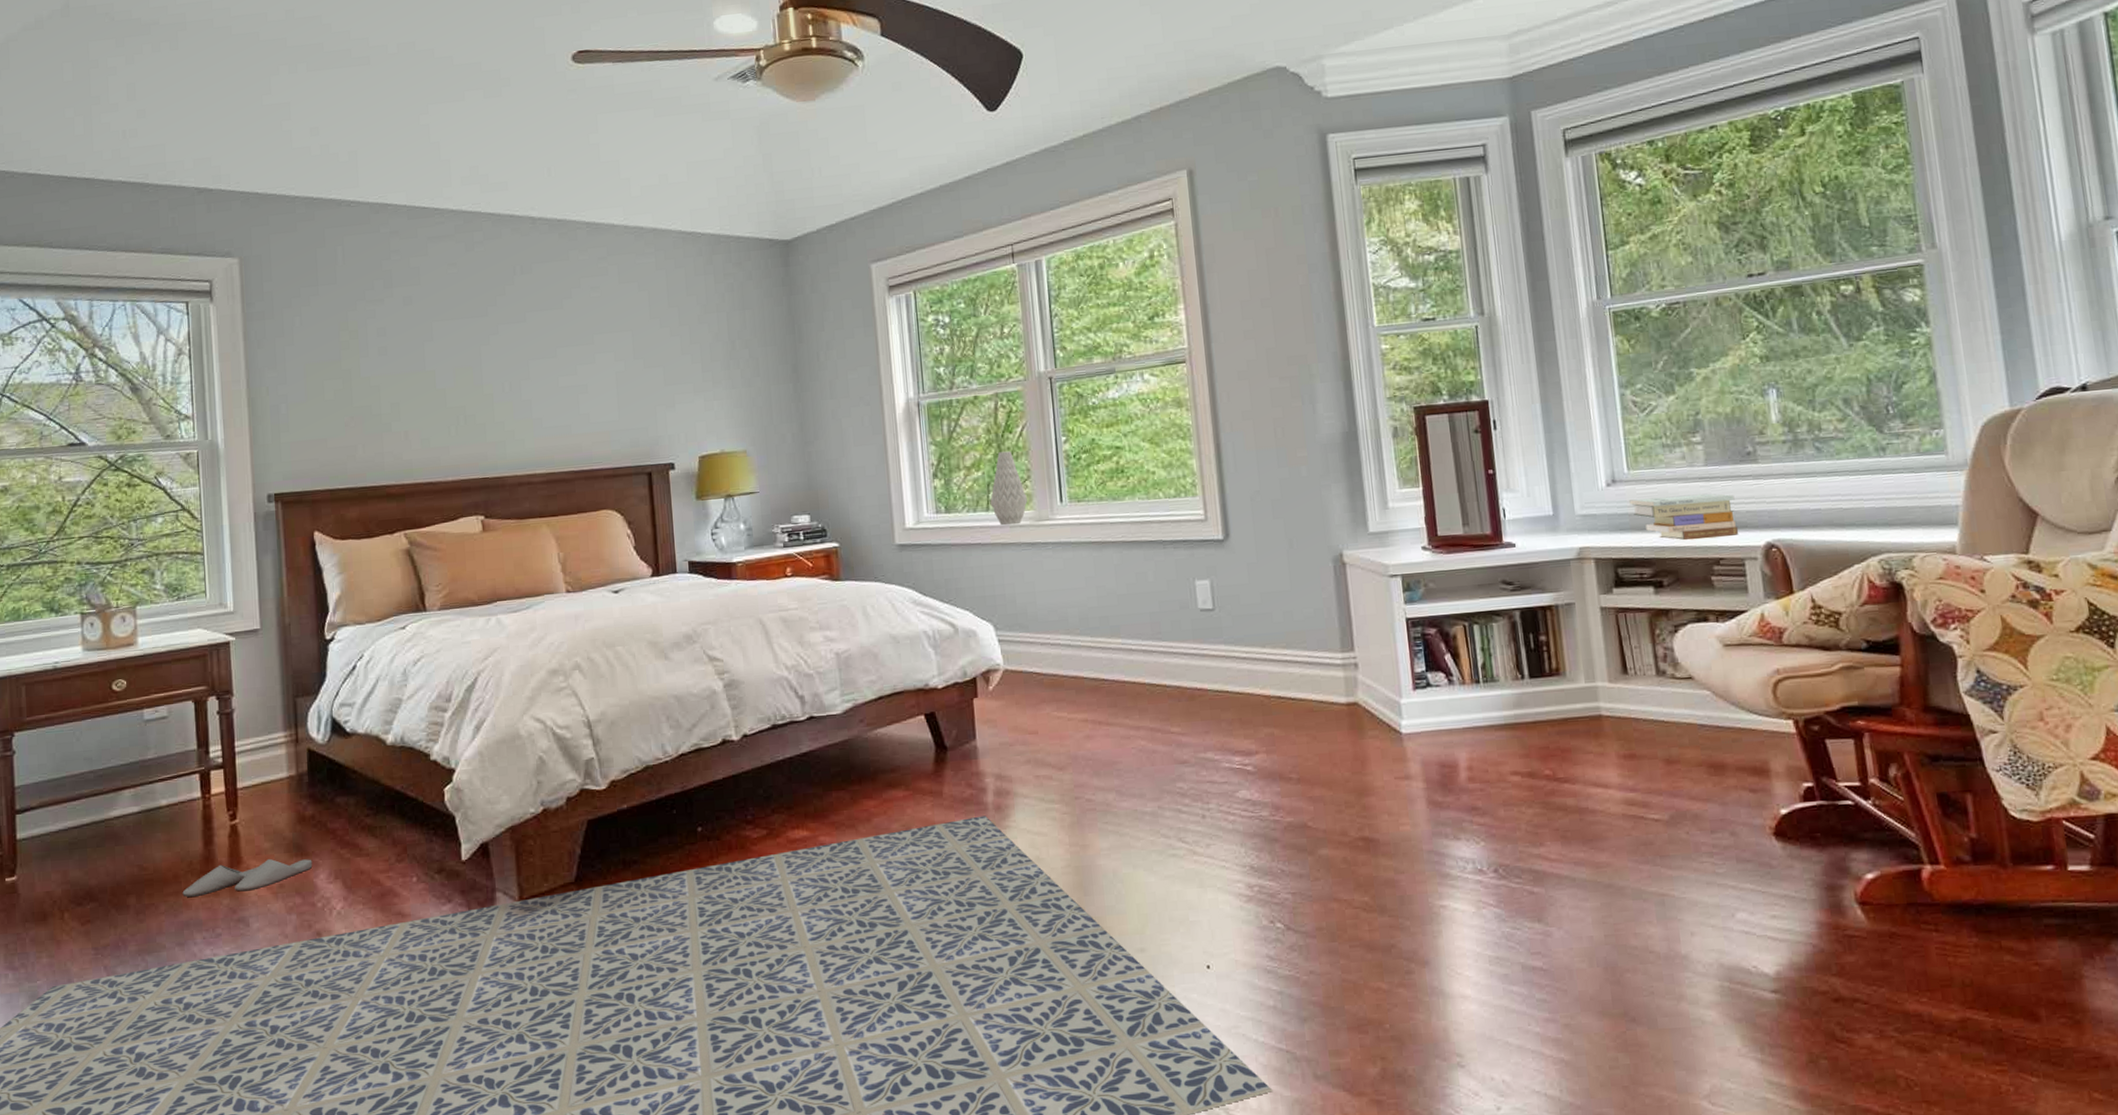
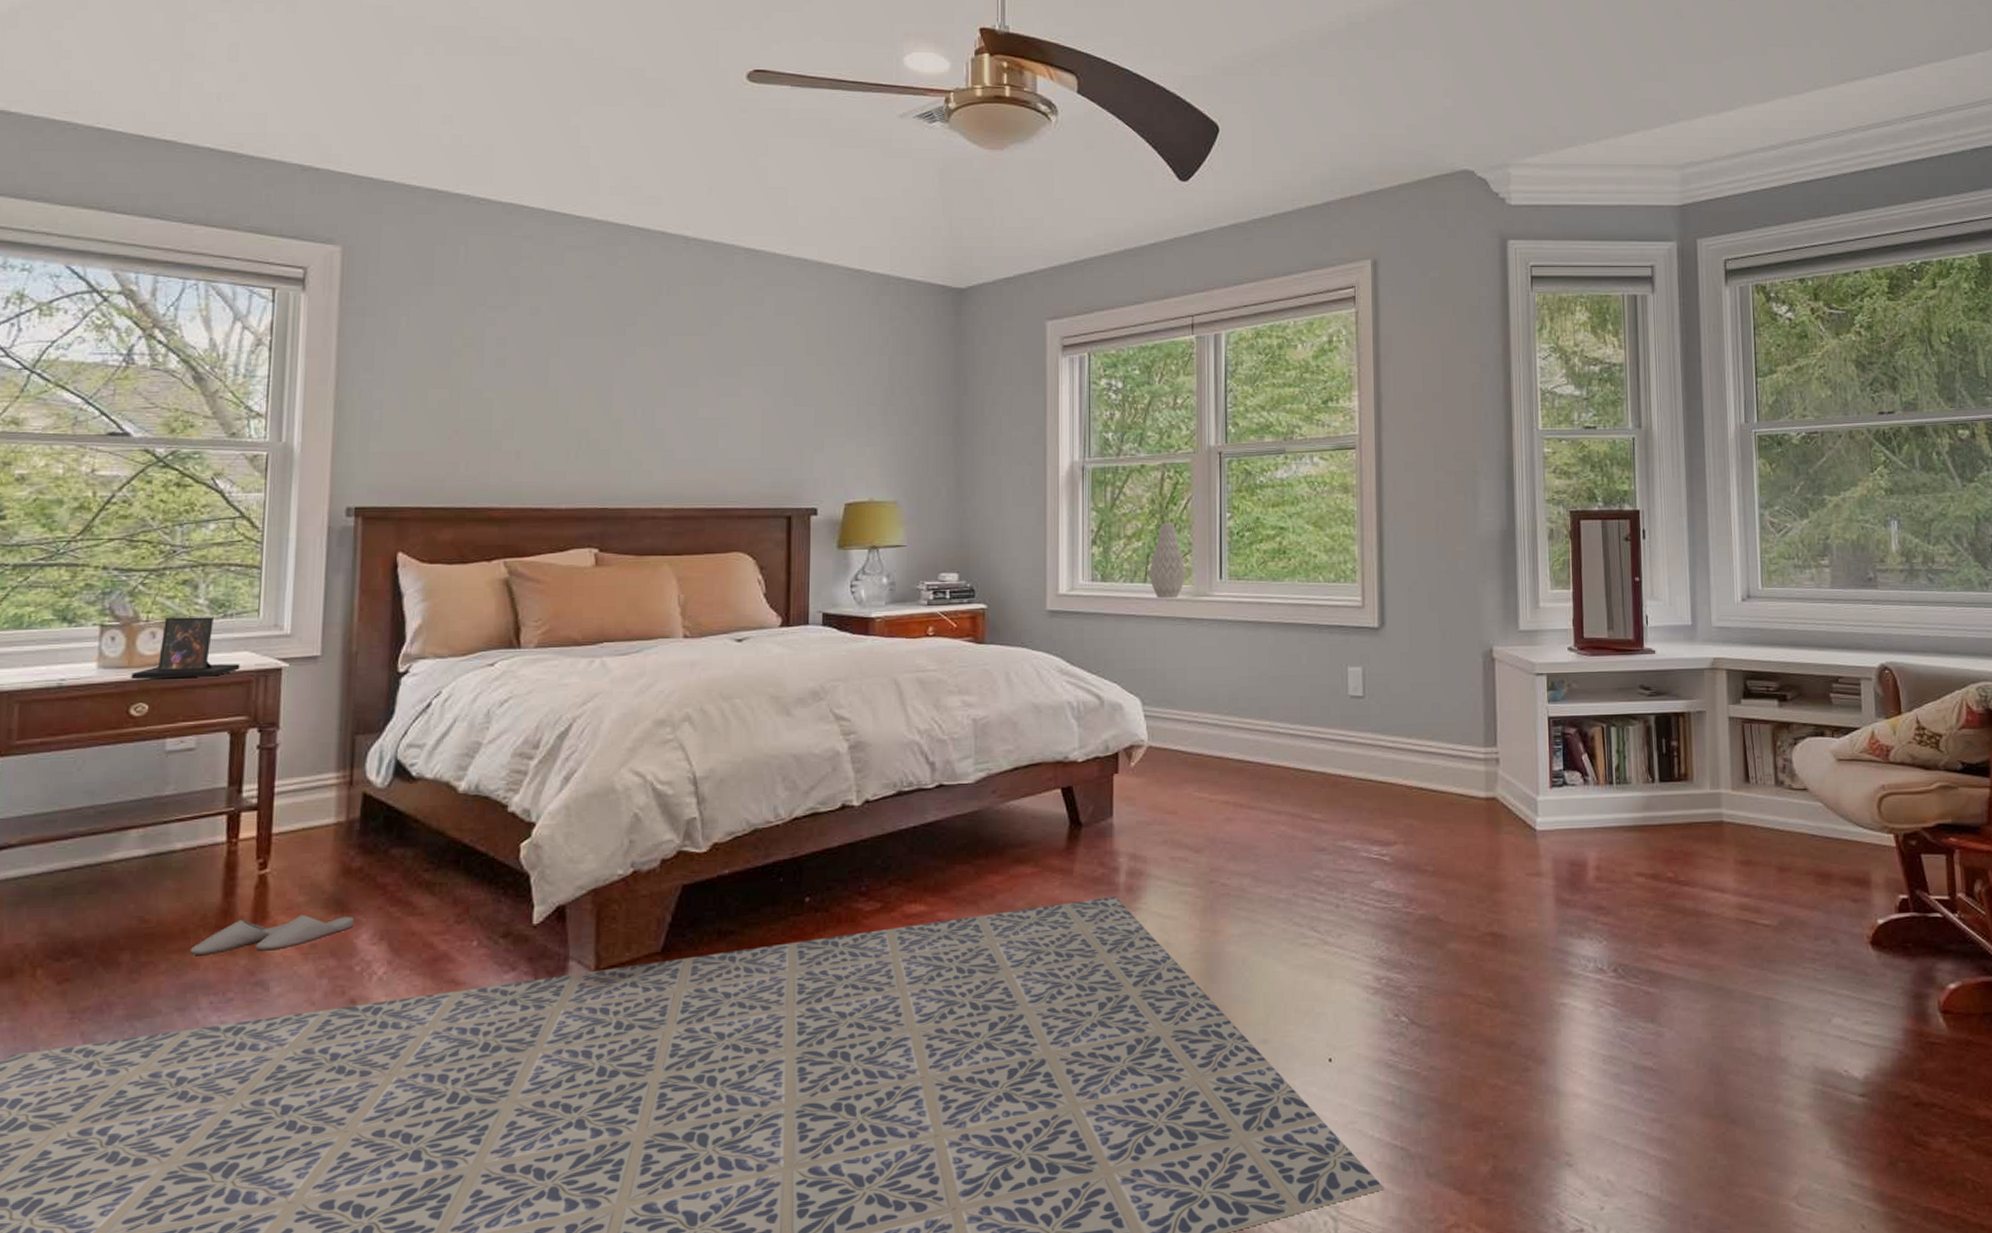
photo frame: none [110,600,196,658] -> present [131,617,240,678]
books: present [1629,493,1739,540] -> none [1761,614,1857,657]

